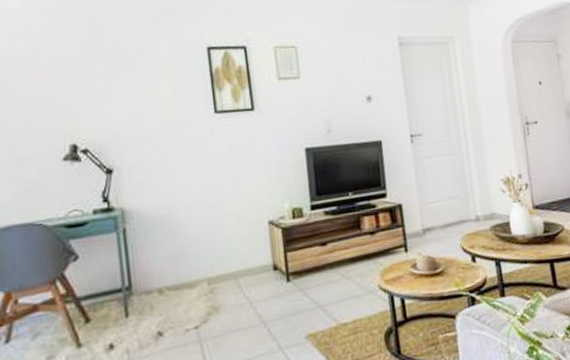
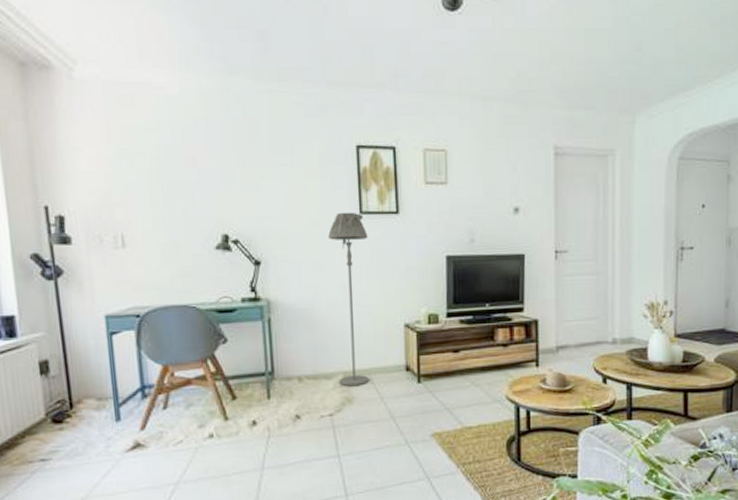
floor lamp: none [183,112,235,294] -> present [328,212,369,387]

